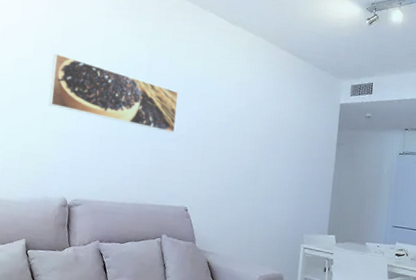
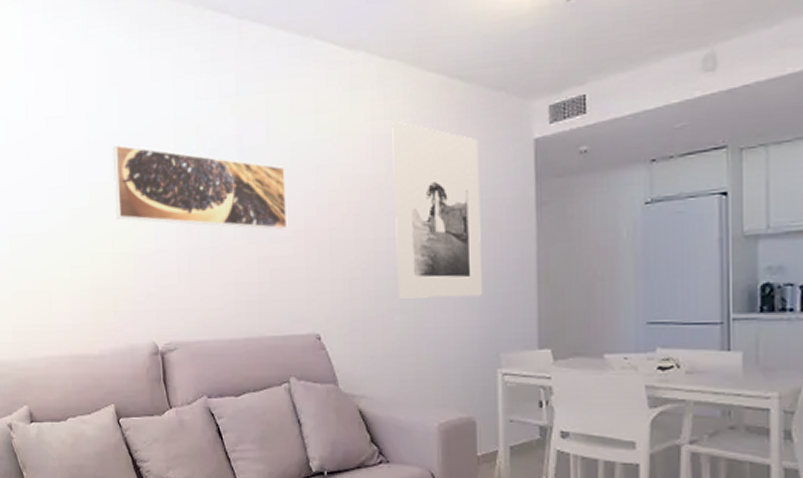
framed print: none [244,77,306,196] -> present [392,122,482,299]

